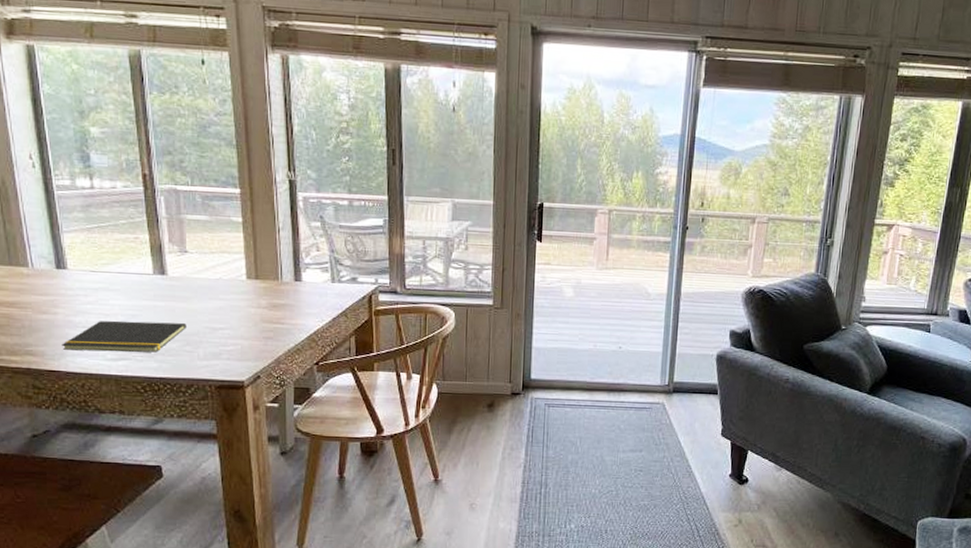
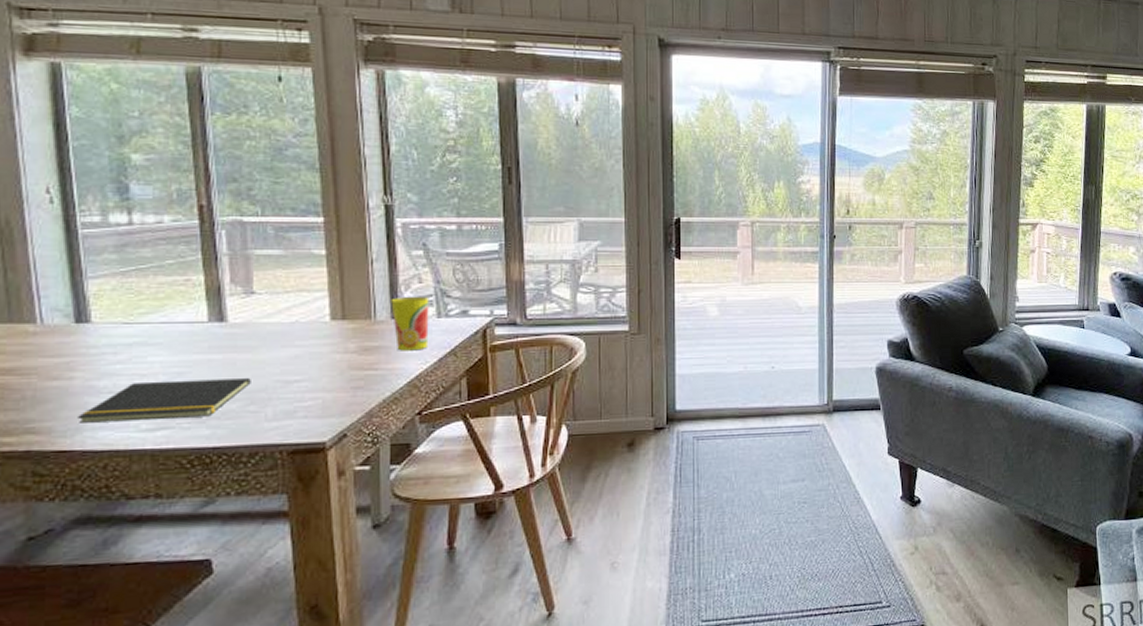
cup: none [294,263,325,310] -> present [391,297,429,351]

